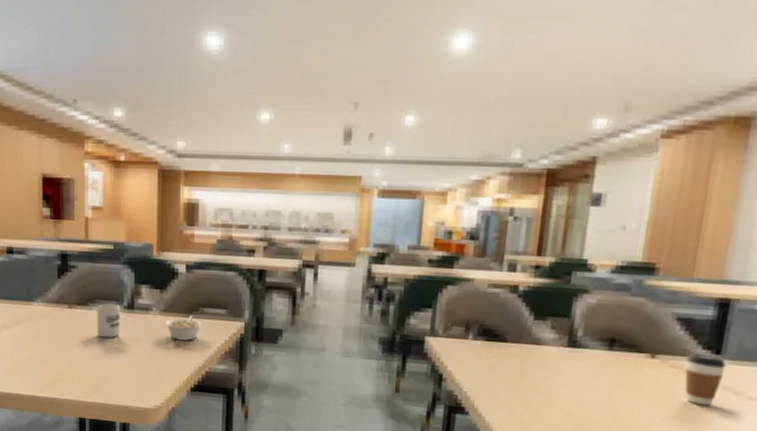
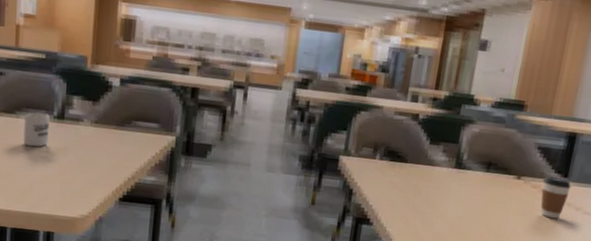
legume: present [166,314,203,341] -> none [96,127,135,153]

